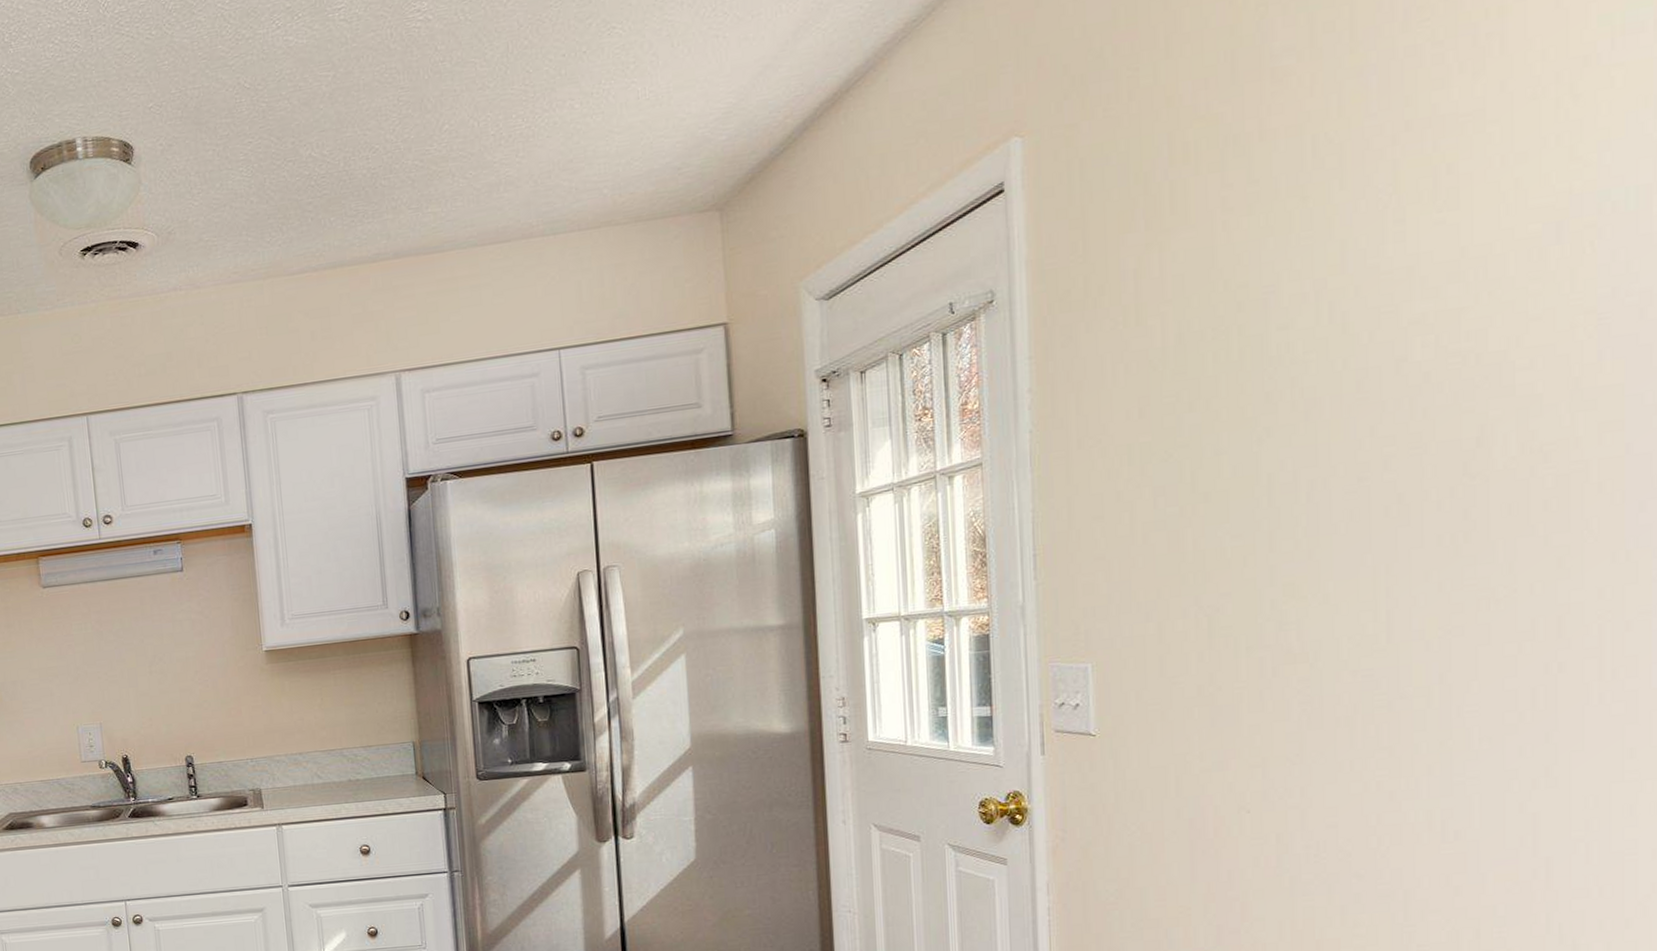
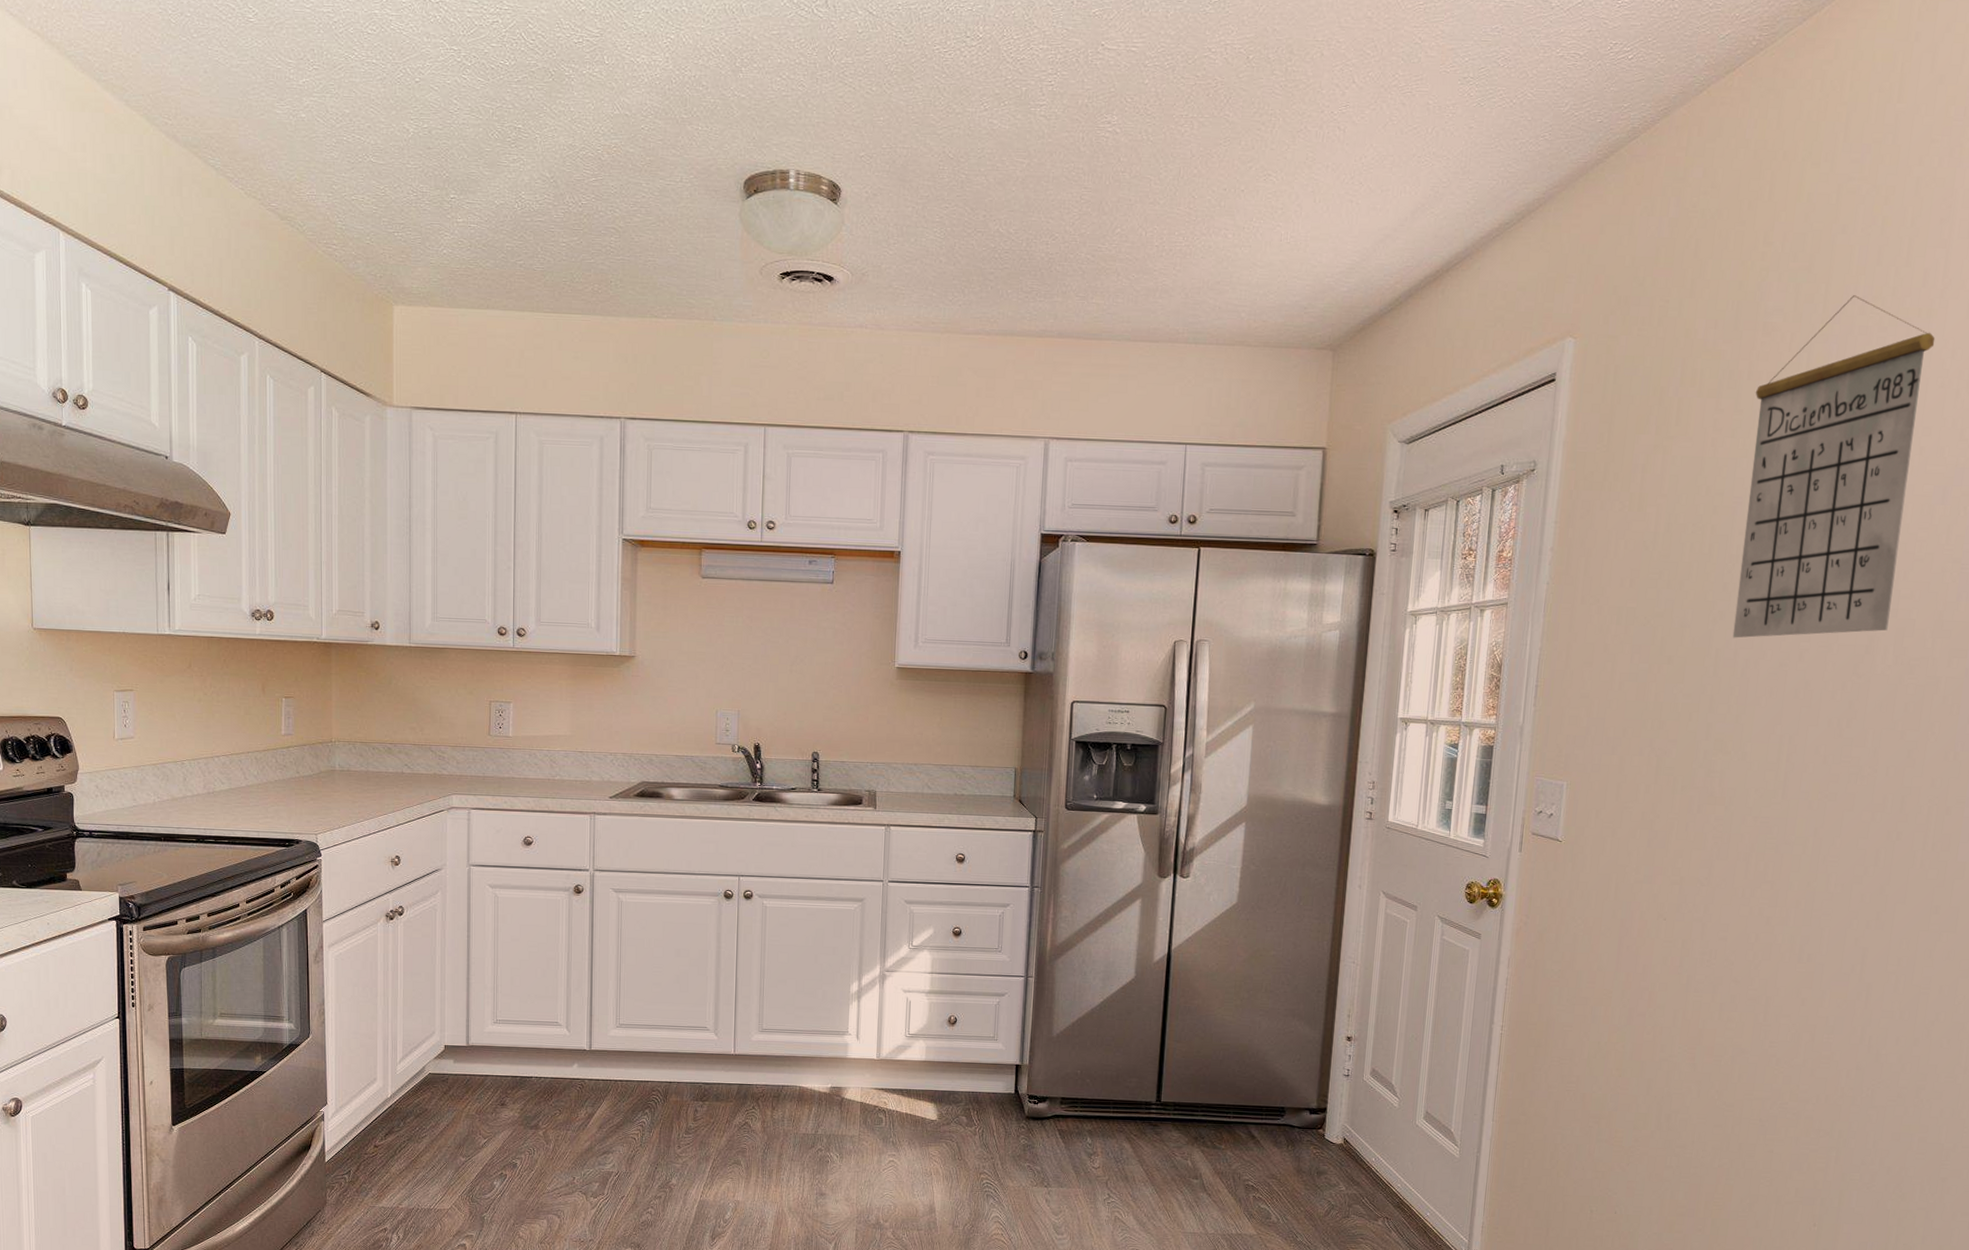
calendar: none [1272,10,1515,457] -> present [1732,295,1935,638]

